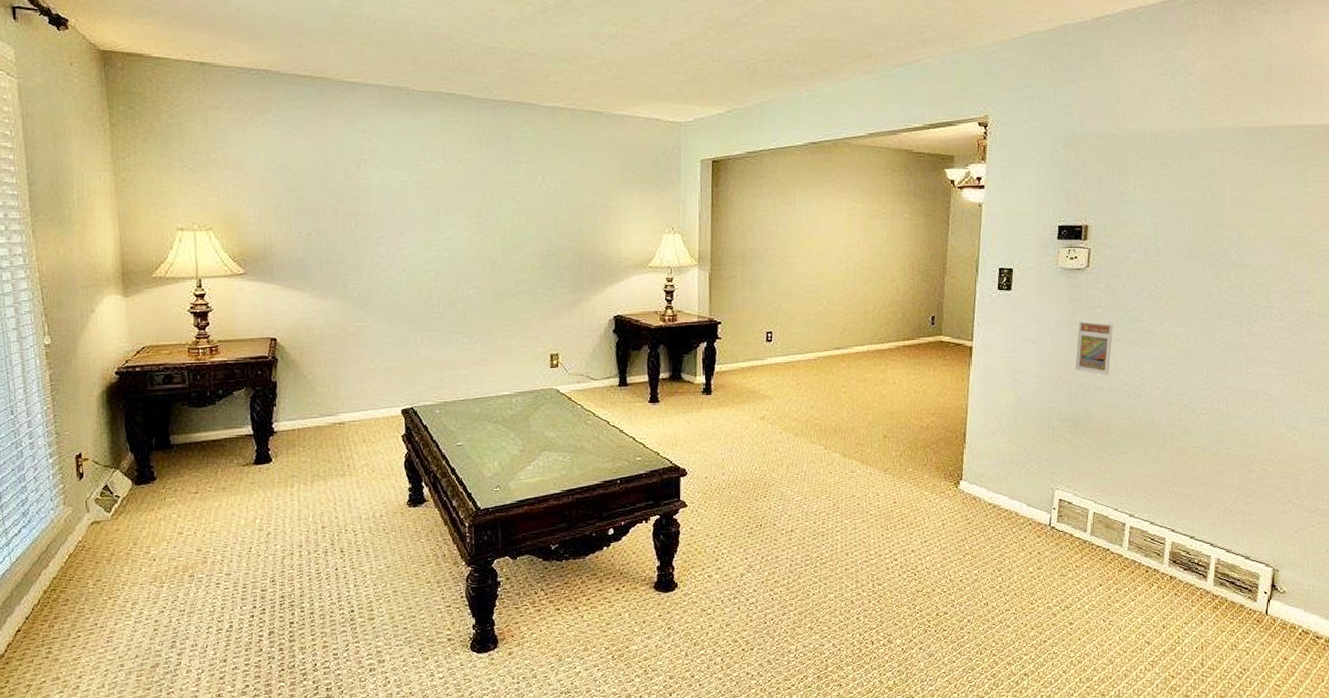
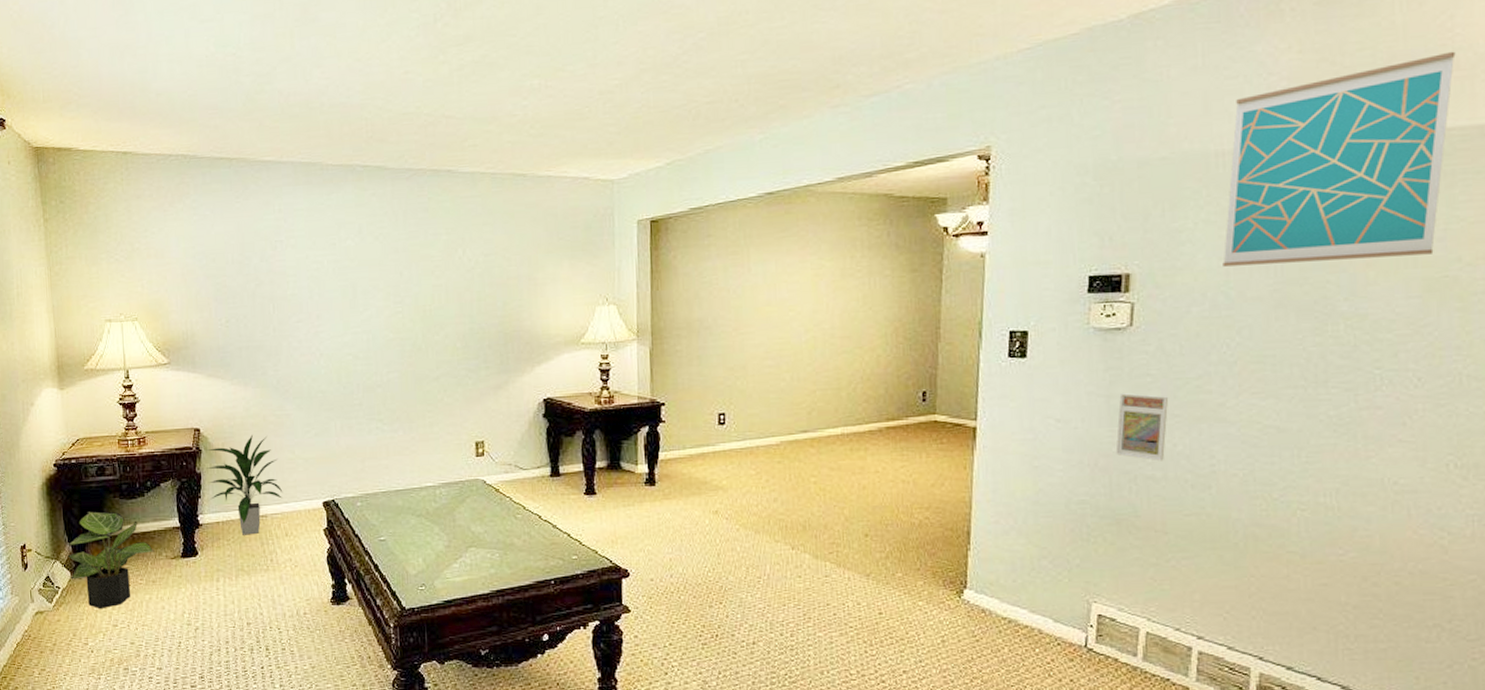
potted plant: none [128,419,225,517] -> present [67,511,155,608]
indoor plant: none [282,345,362,442] -> present [206,434,283,535]
wall art: none [1153,68,1310,223] -> present [1223,51,1456,267]

